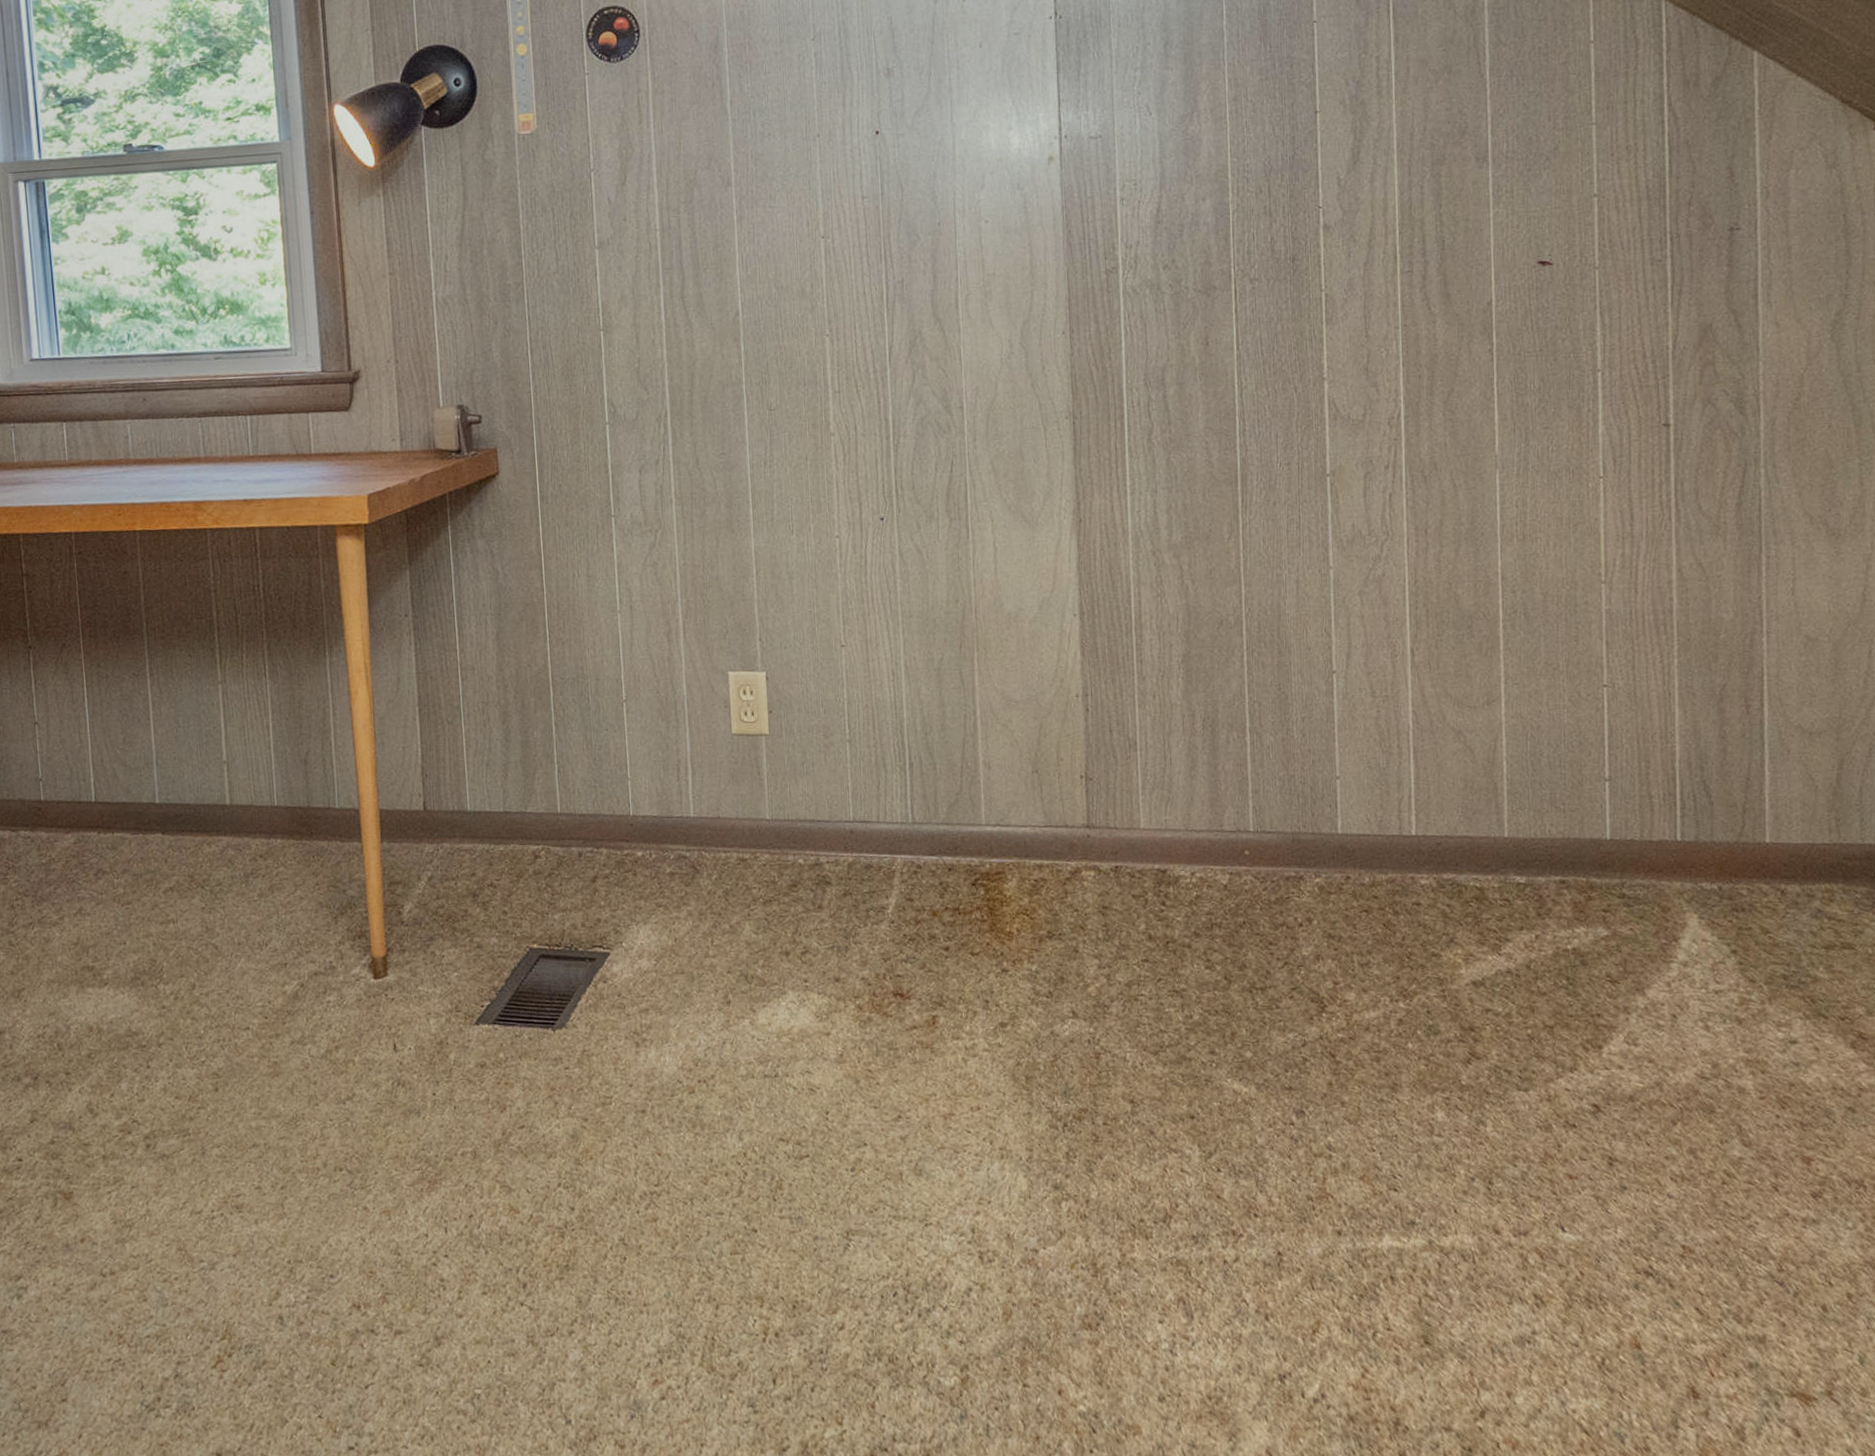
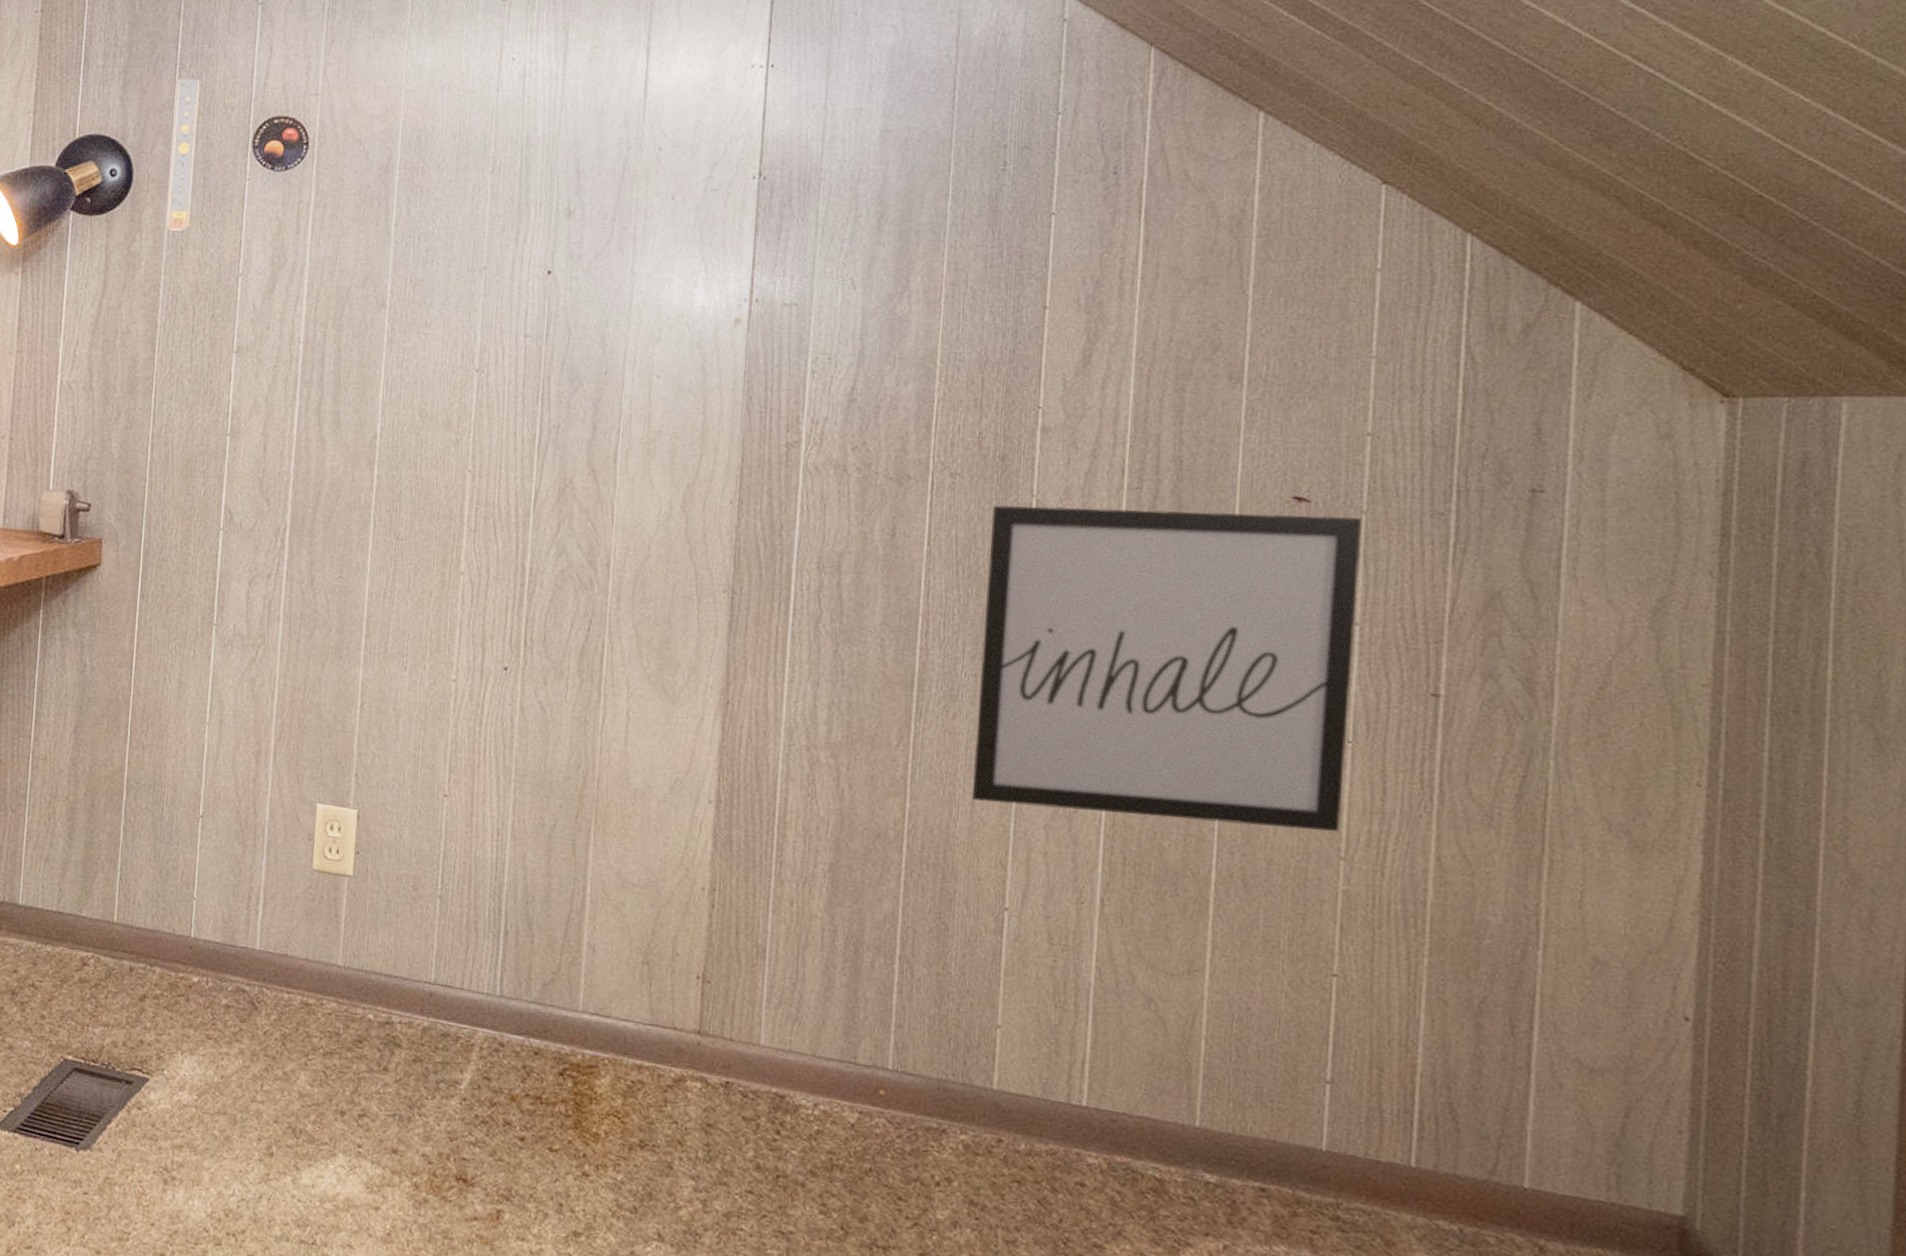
wall art: none [1289,273,1600,579] -> present [971,505,1362,833]

